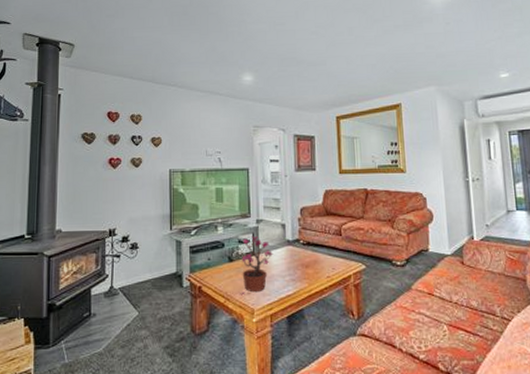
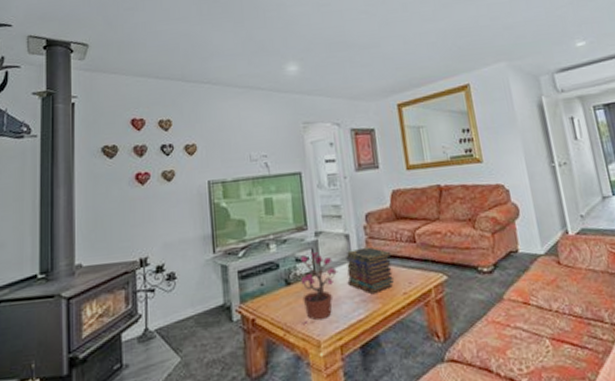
book stack: none [280,236,320,276] -> present [346,246,394,295]

